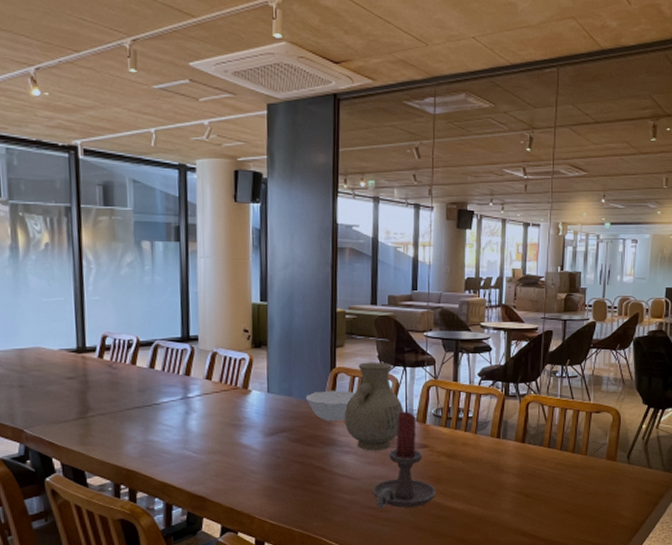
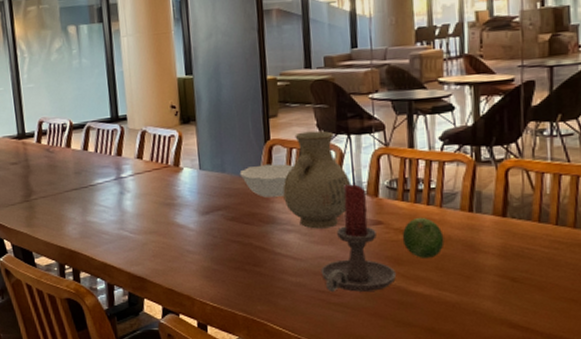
fruit: none [443,441,476,478] -> present [402,217,445,258]

